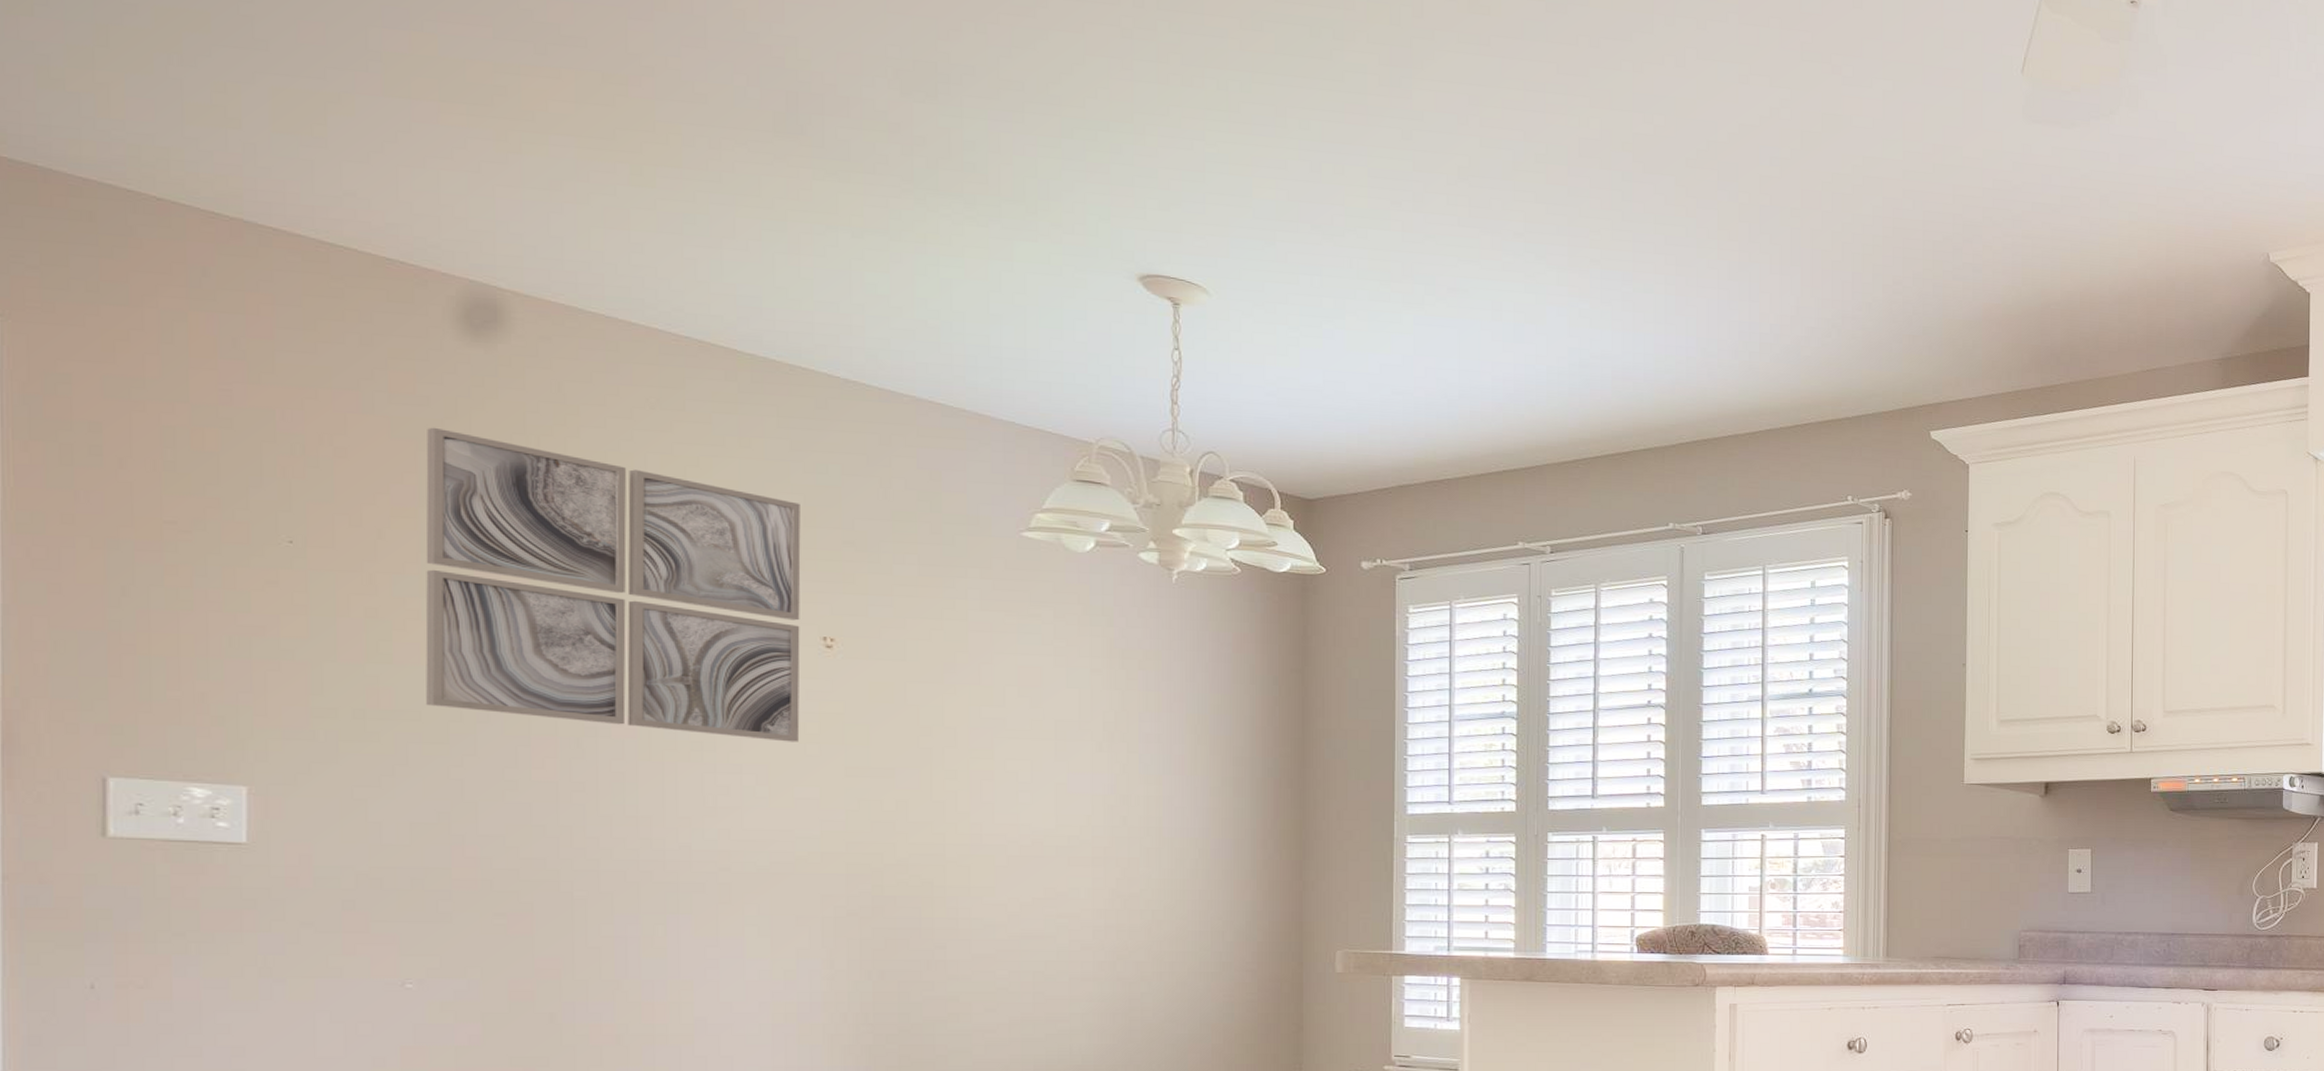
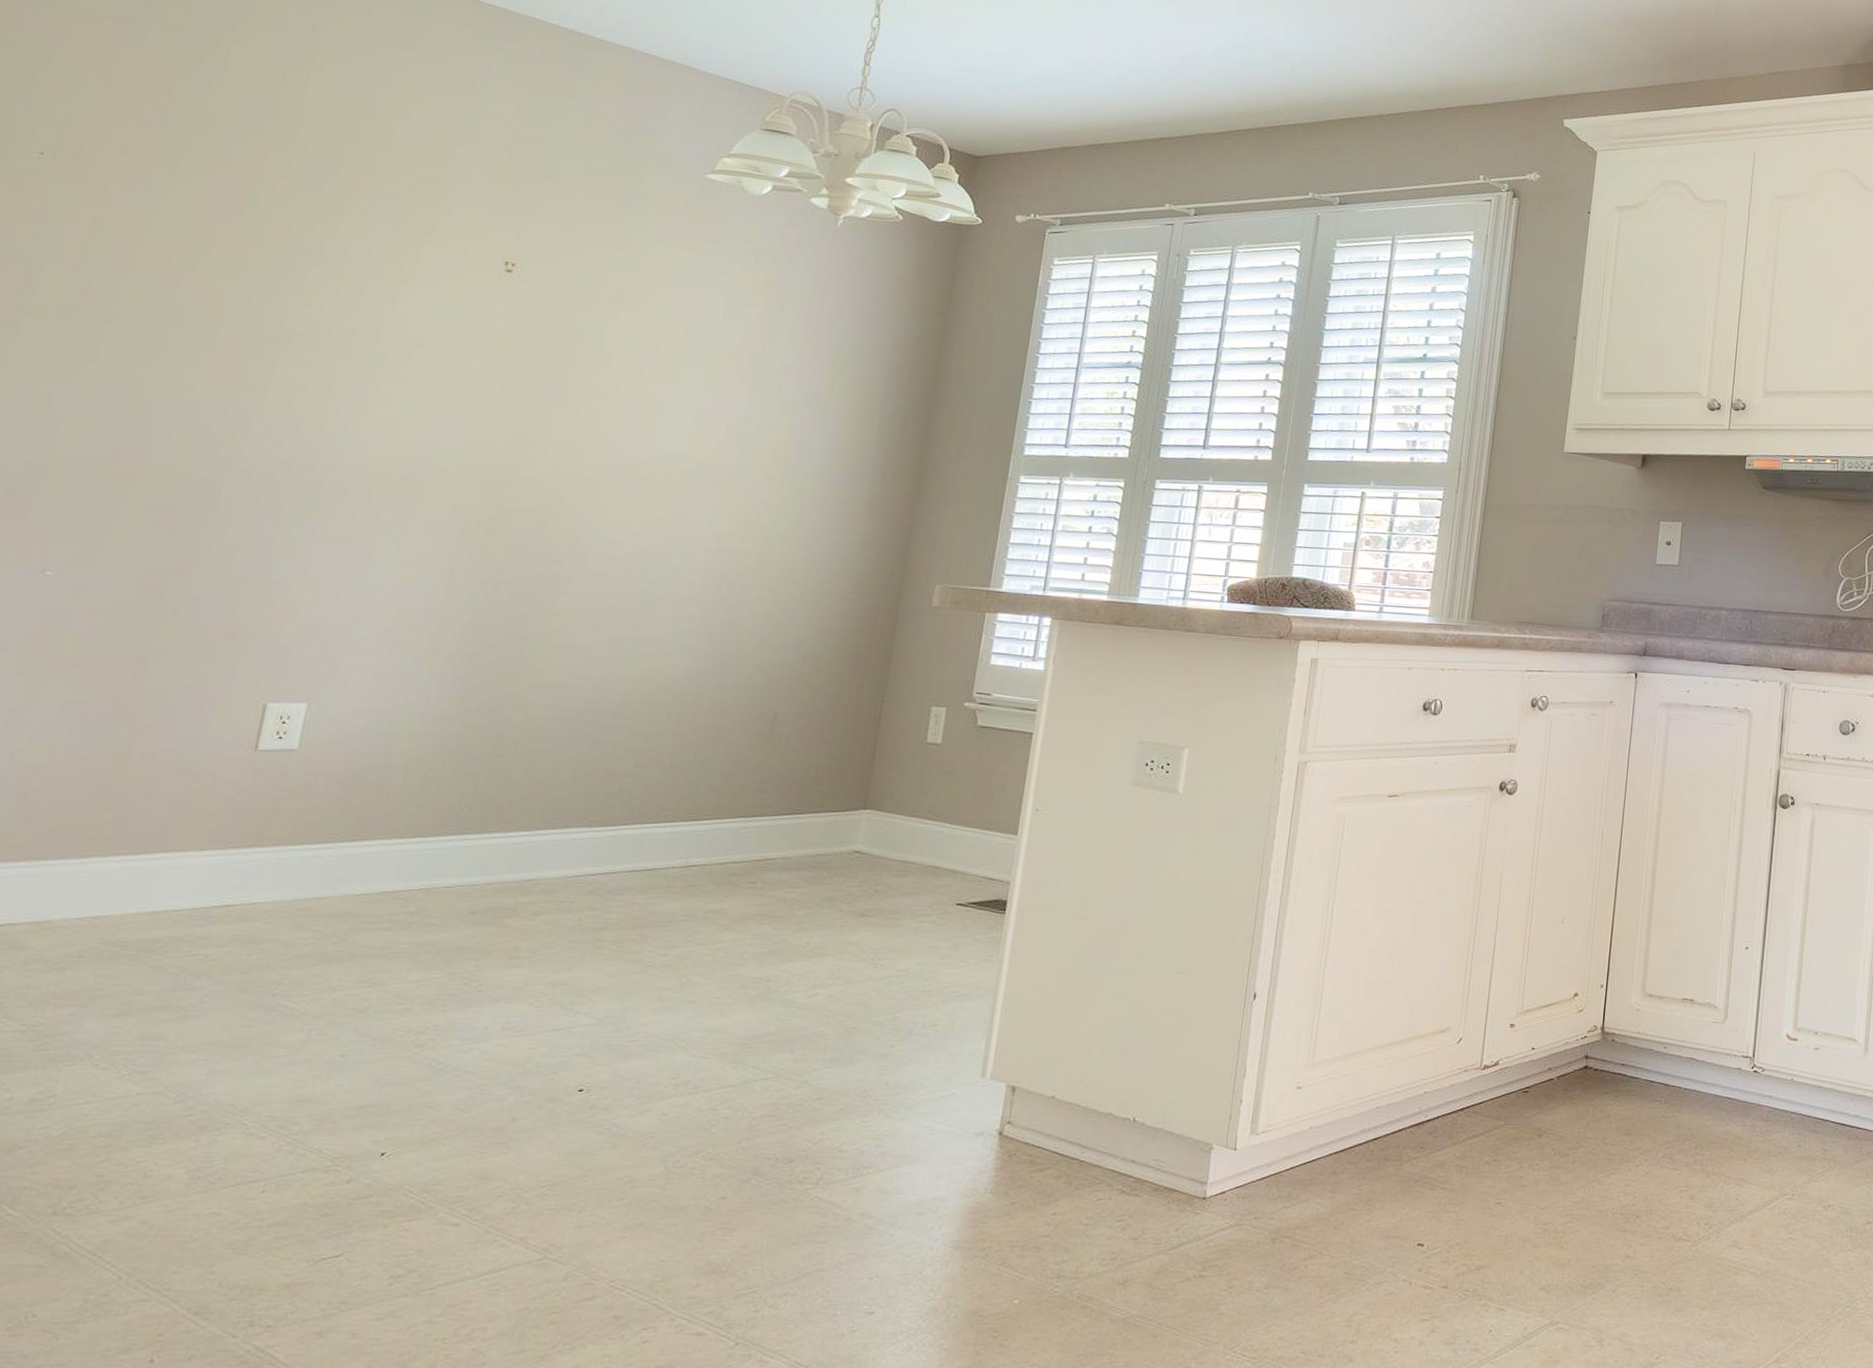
wall art: present [425,427,801,742] -> none [128,57,509,359]

